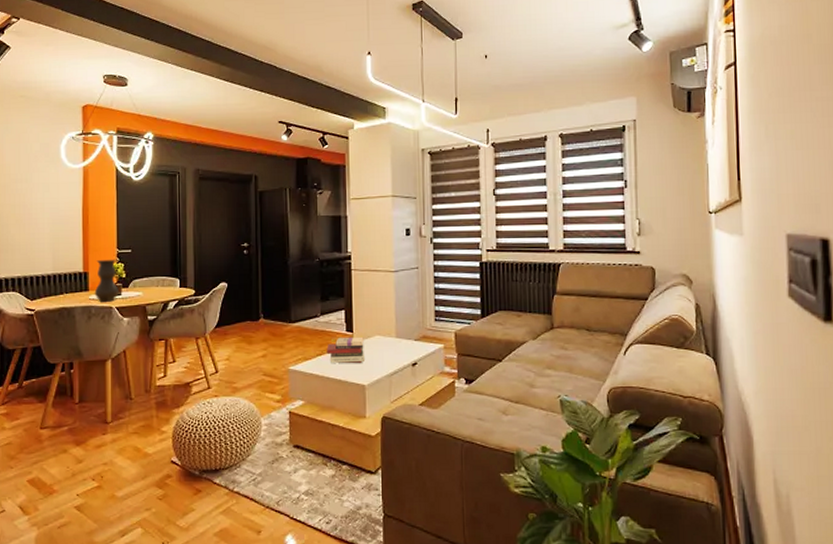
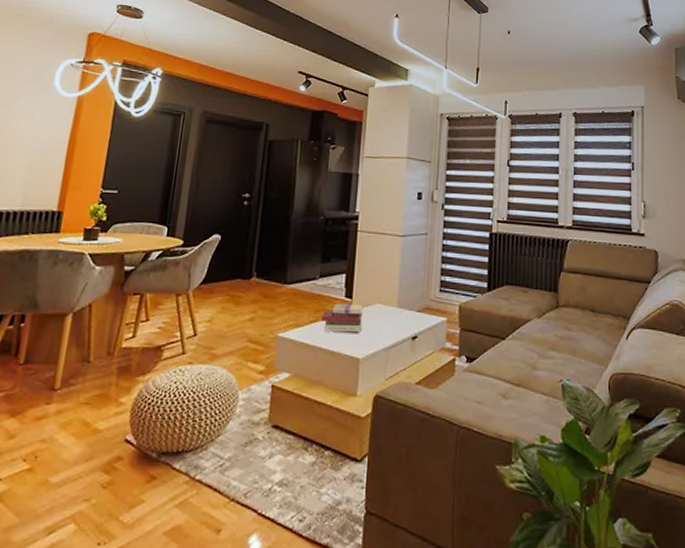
vase: present [94,260,119,302] -> none [65,199,99,247]

